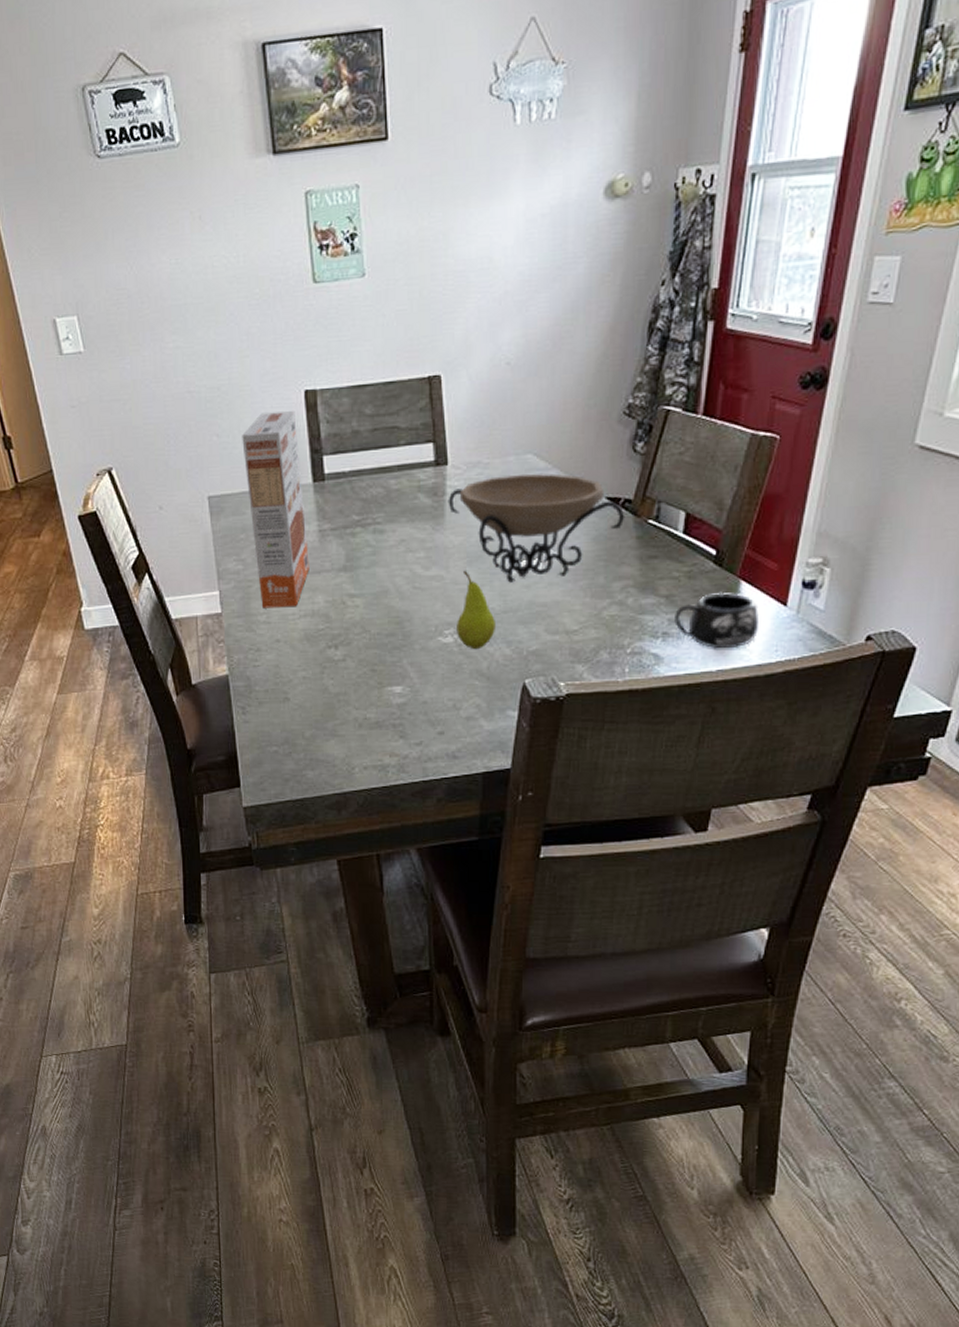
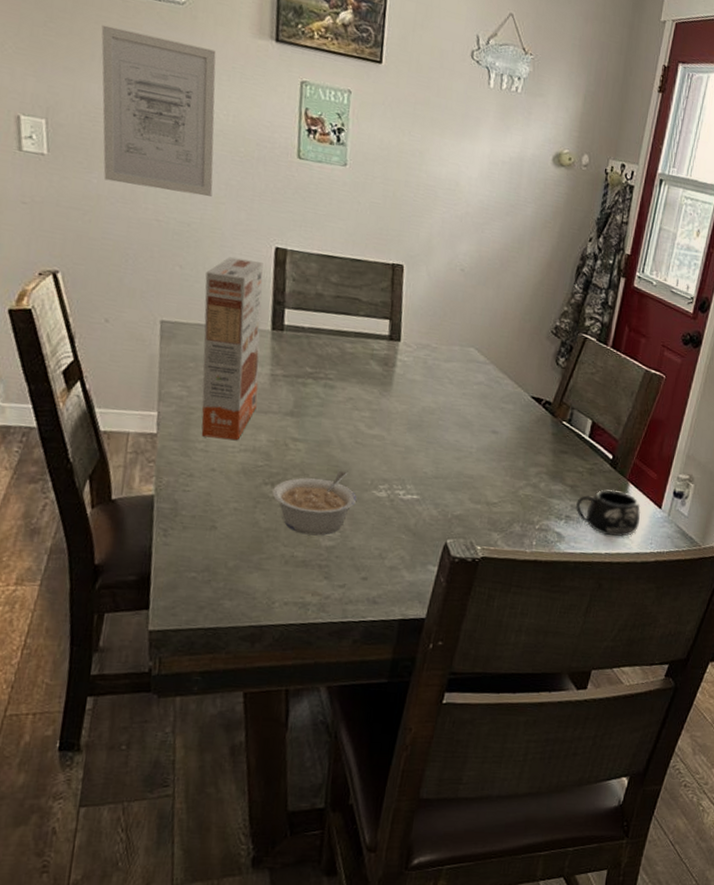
wall art: none [108,187,236,363] -> present [101,24,216,197]
legume: none [337,621,423,694] -> present [272,470,357,536]
decorative bowl: present [448,473,625,583] -> none [396,360,545,456]
fruit: present [457,570,495,650] -> none [390,435,427,507]

